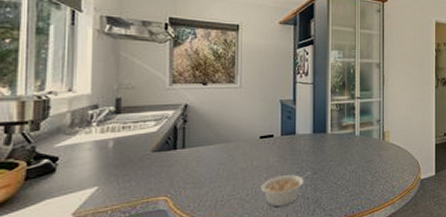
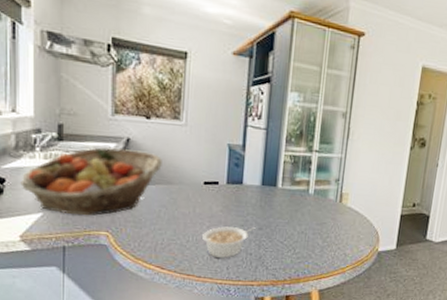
fruit basket: none [75,114,219,185] -> present [20,147,162,216]

